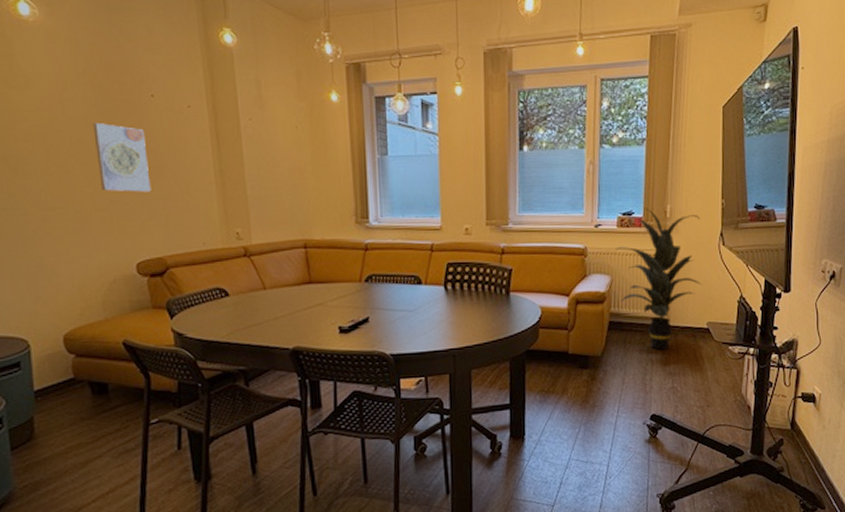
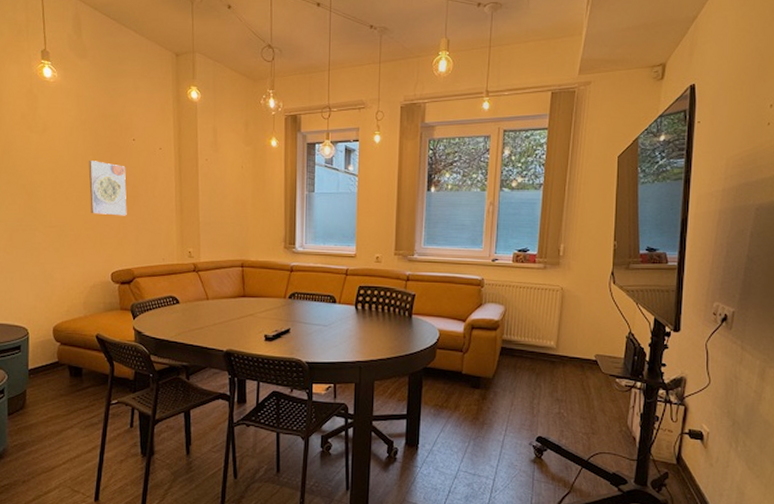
indoor plant: present [615,208,702,350] -> none [510,246,592,377]

